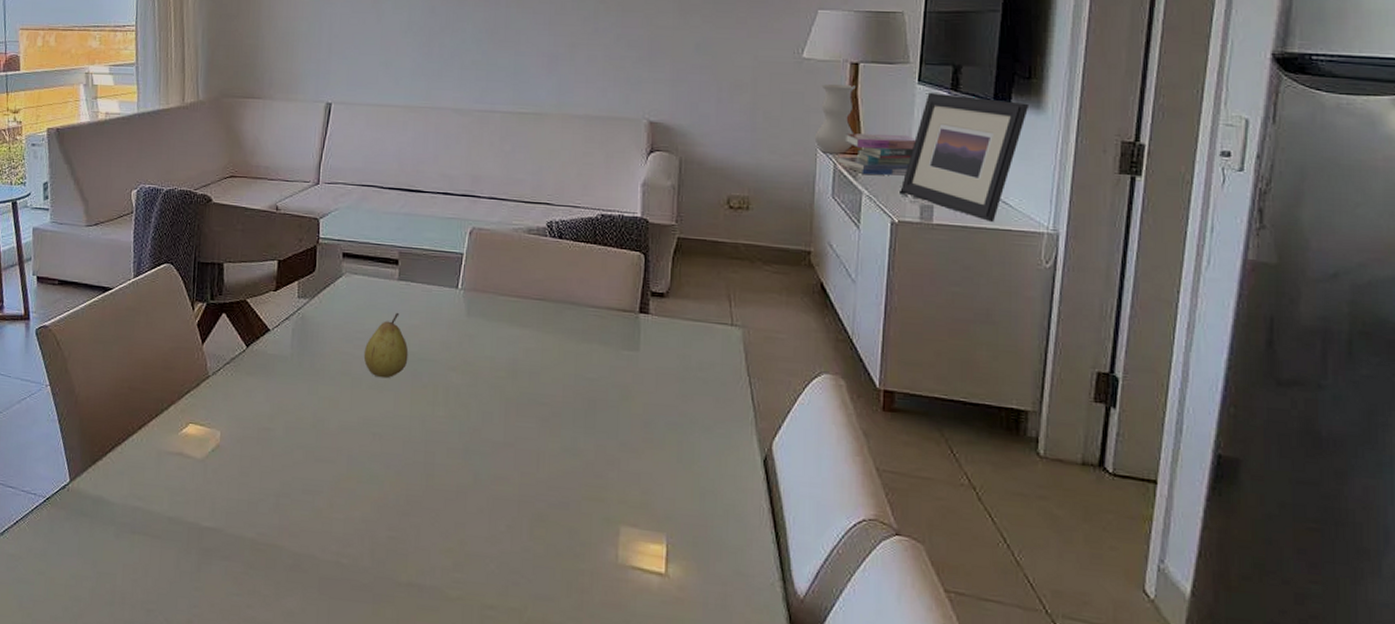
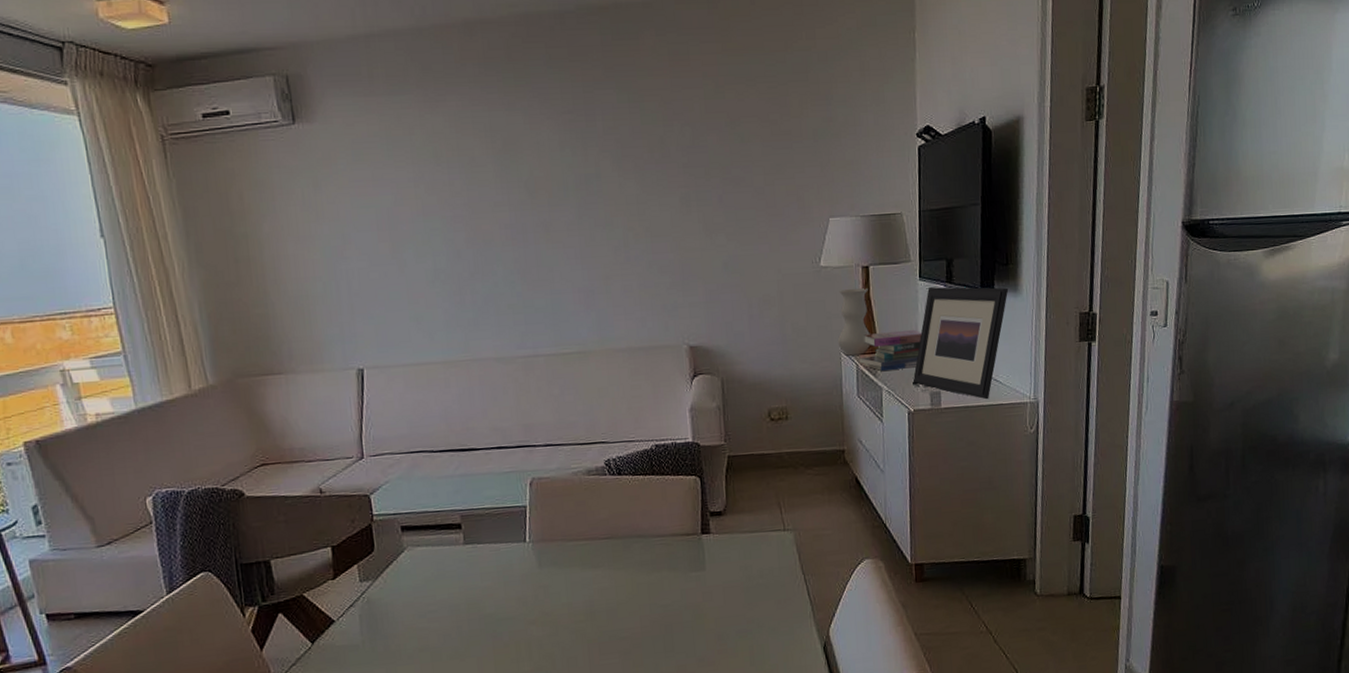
fruit: present [363,312,409,379] -> none [439,577,486,646]

